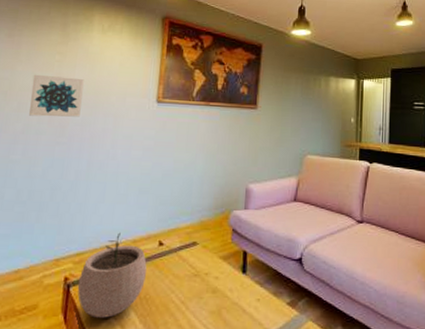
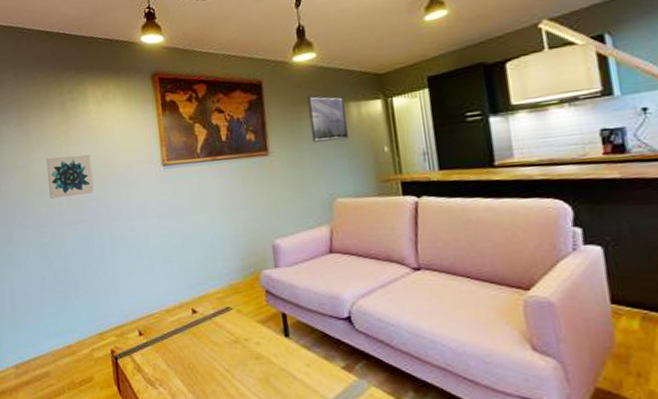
plant pot: present [77,232,147,318] -> none [123,303,186,388]
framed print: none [296,65,327,107] -> present [307,95,349,142]

